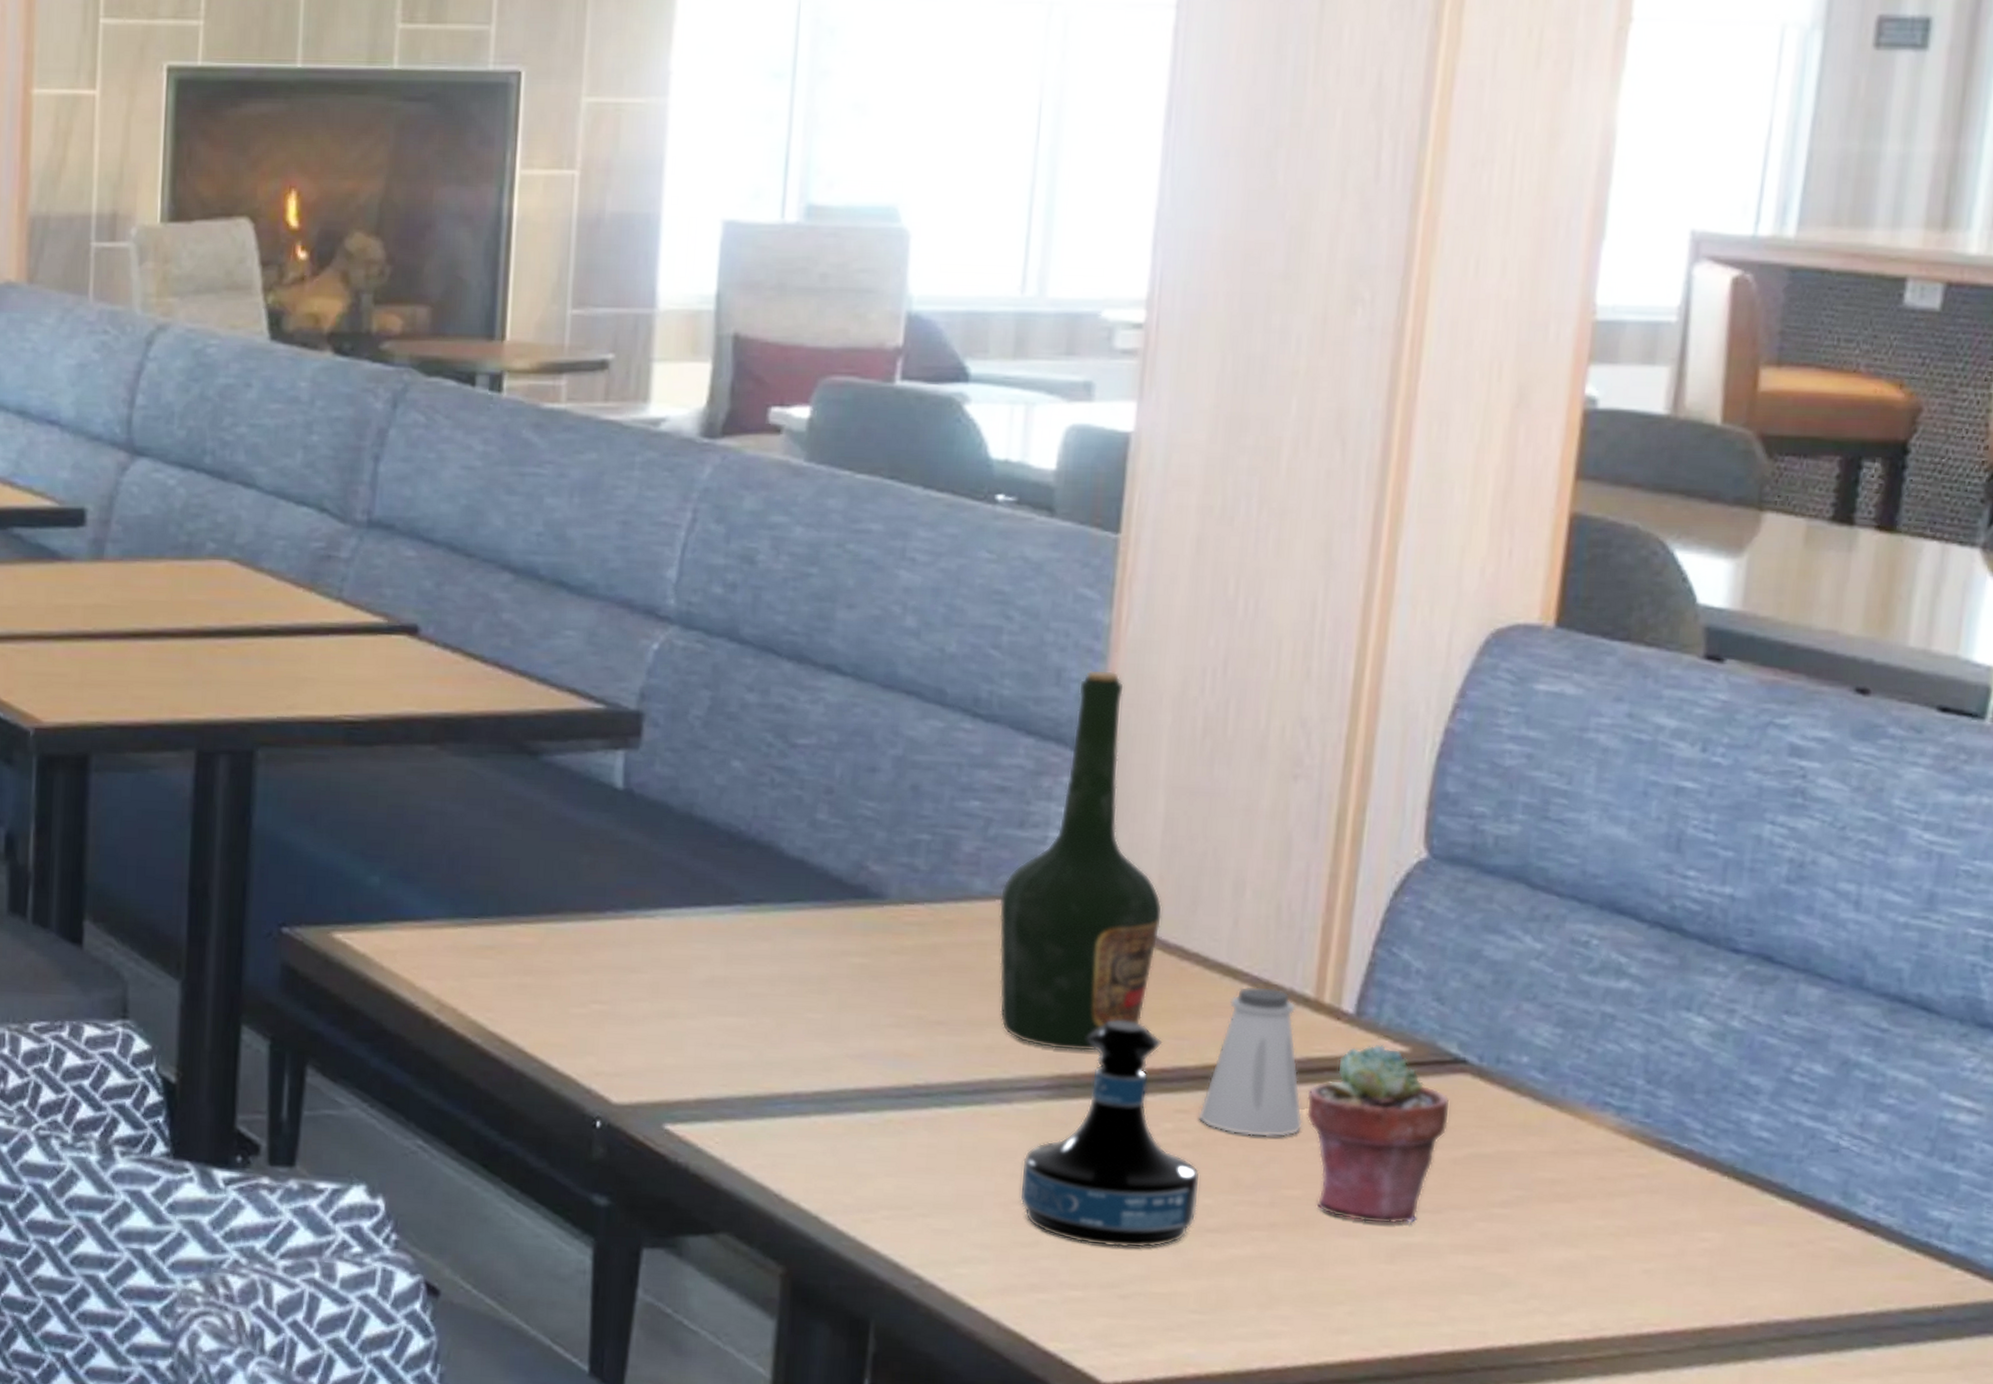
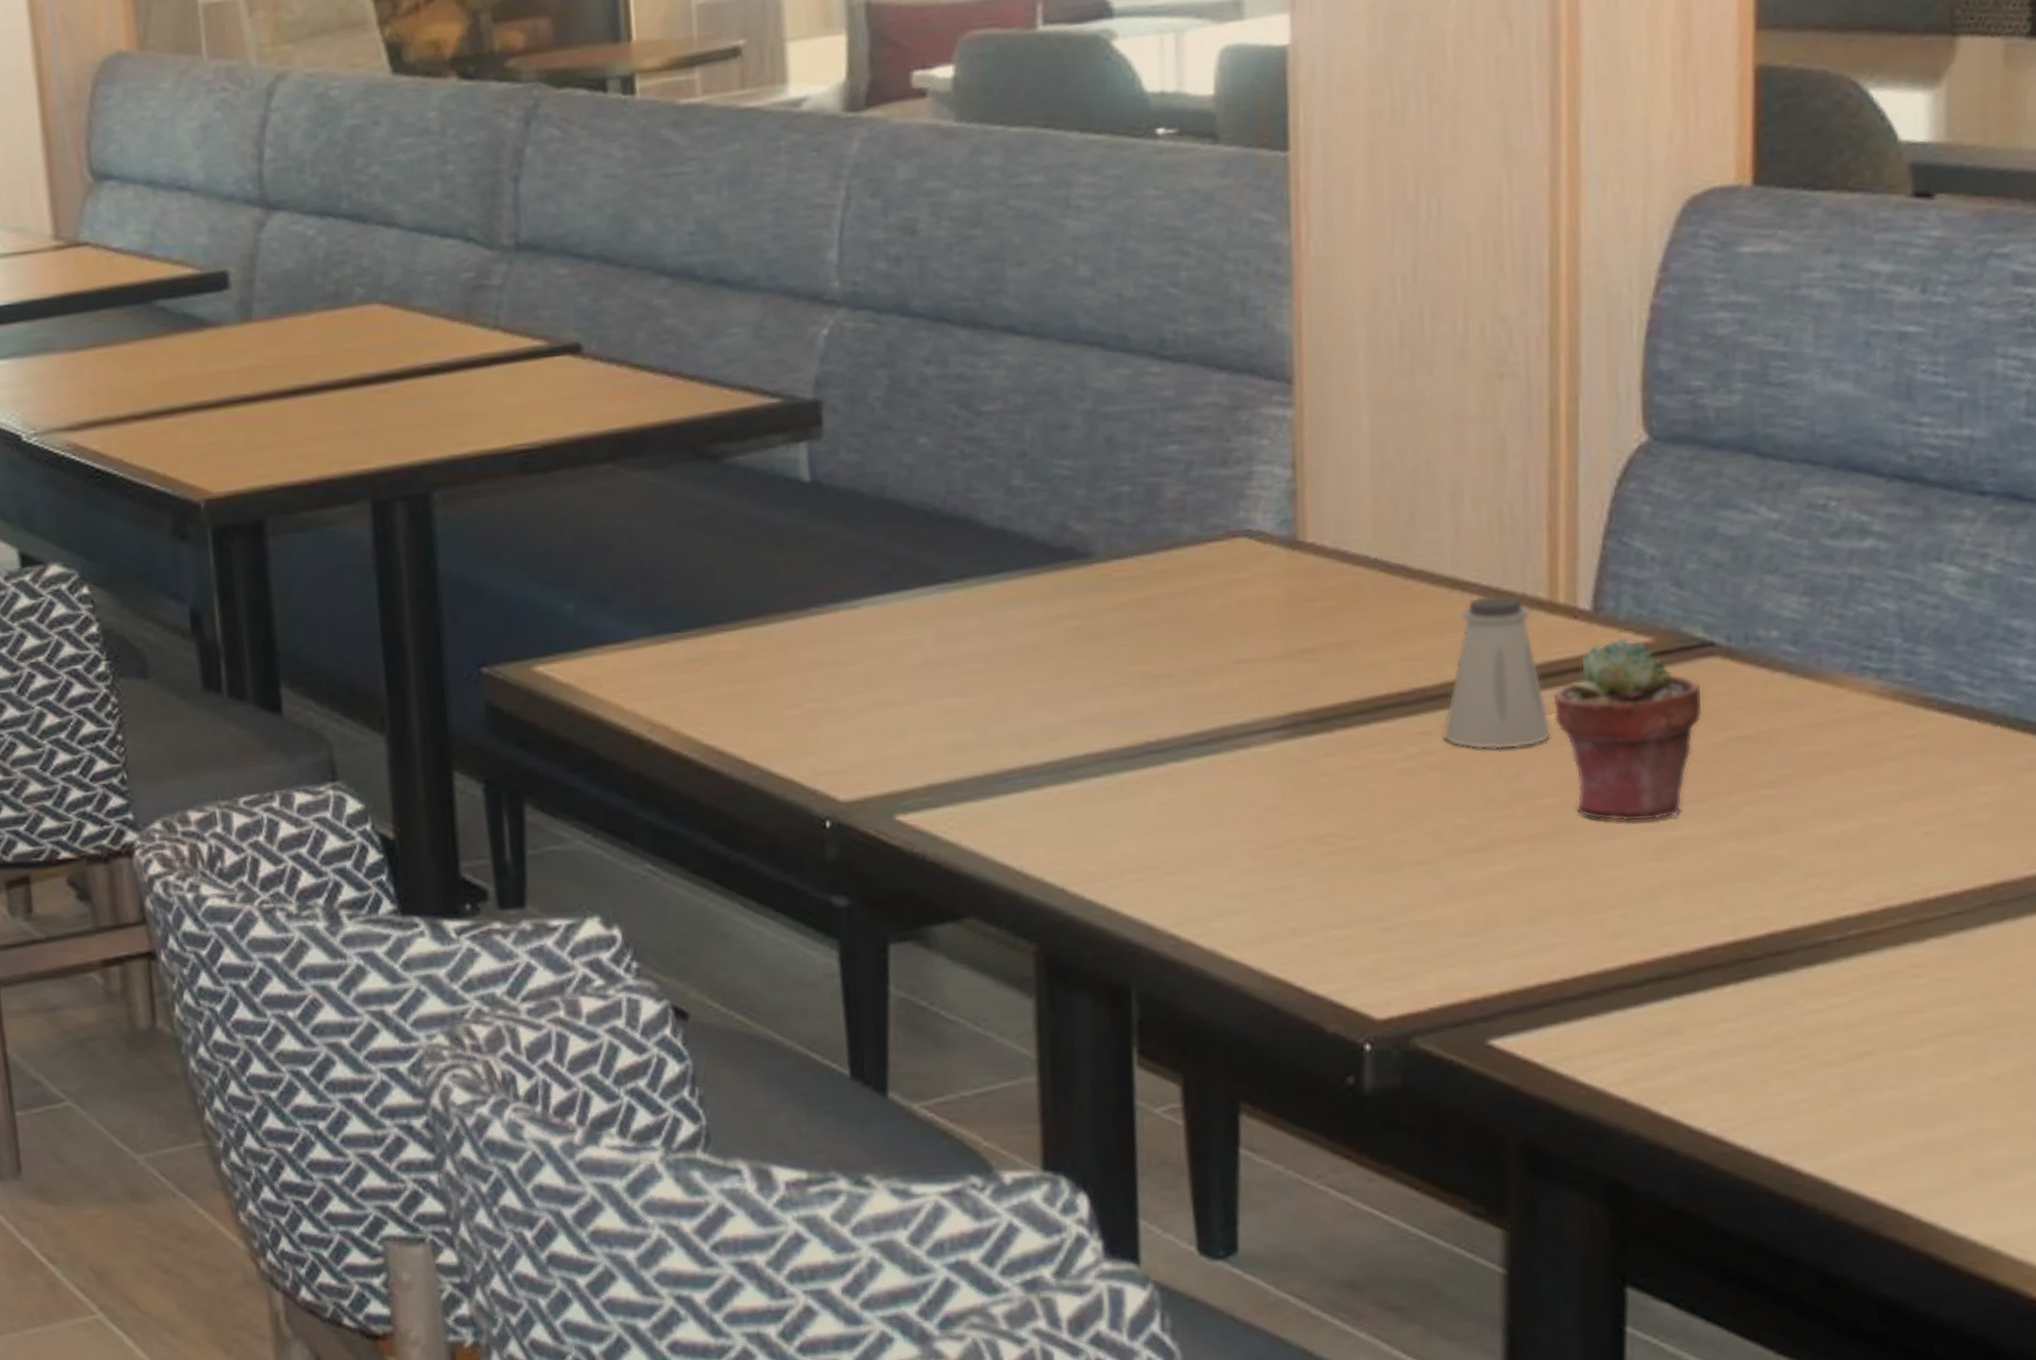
bottle: present [999,669,1163,1052] -> none [1210,292,1381,688]
tequila bottle: present [1019,1020,1201,1249] -> none [1267,648,1453,881]

